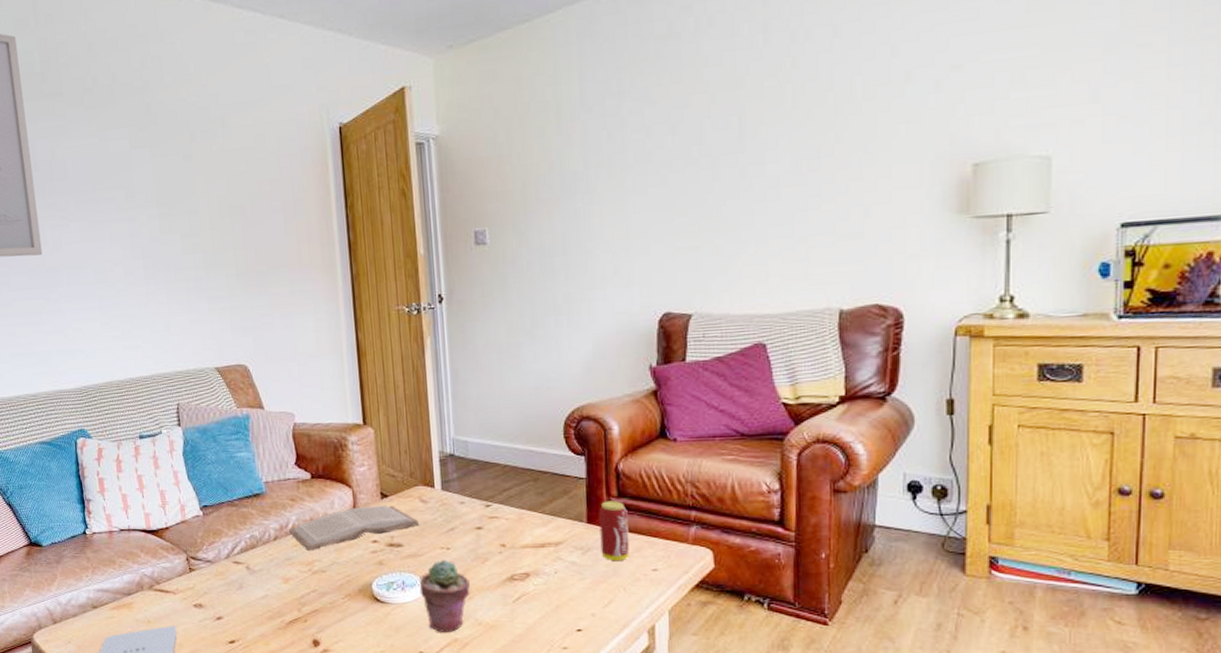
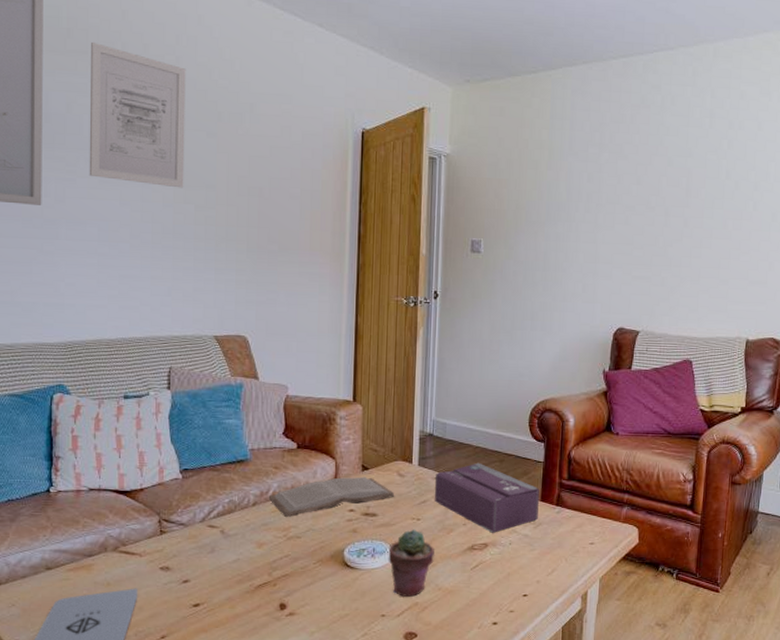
wall art: none [64,81,168,219] -> present [89,41,186,188]
tissue box: none [461,483,586,561] -> present [434,462,539,533]
beverage can: present [599,501,629,562] -> none [550,482,575,536]

